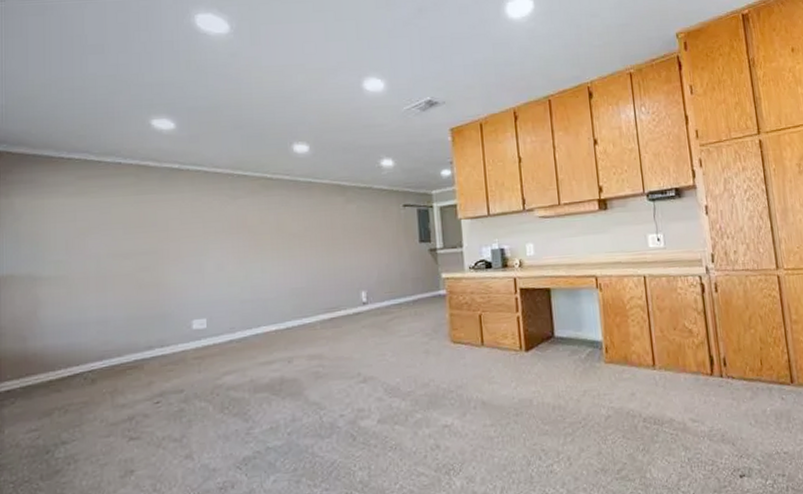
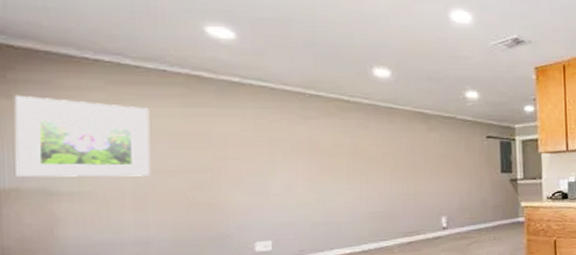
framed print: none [11,193,109,265] -> present [14,94,151,178]

